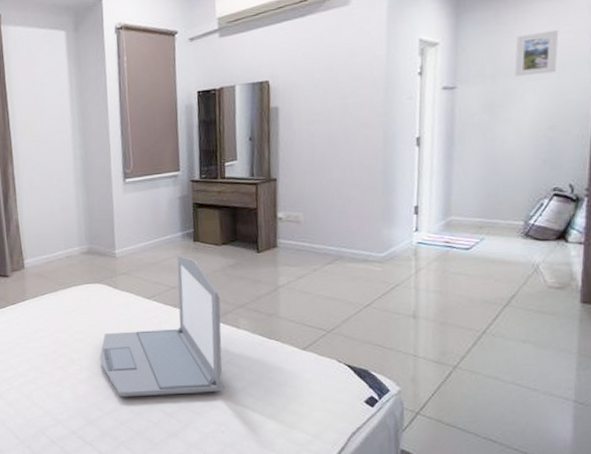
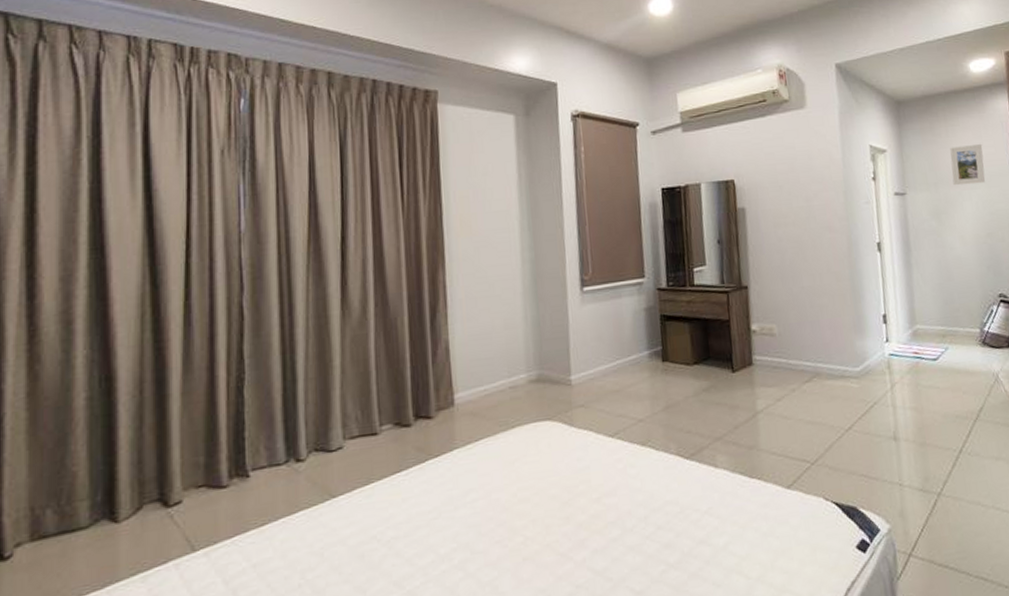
laptop: present [100,255,225,398] -> none [551,379,704,576]

